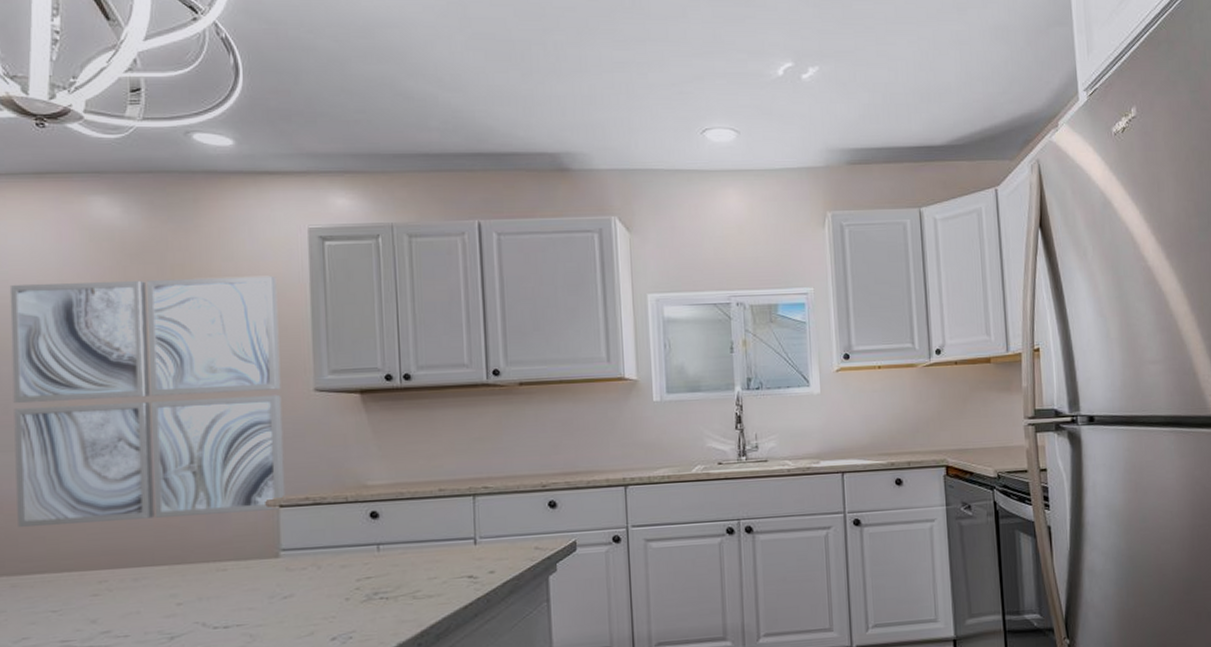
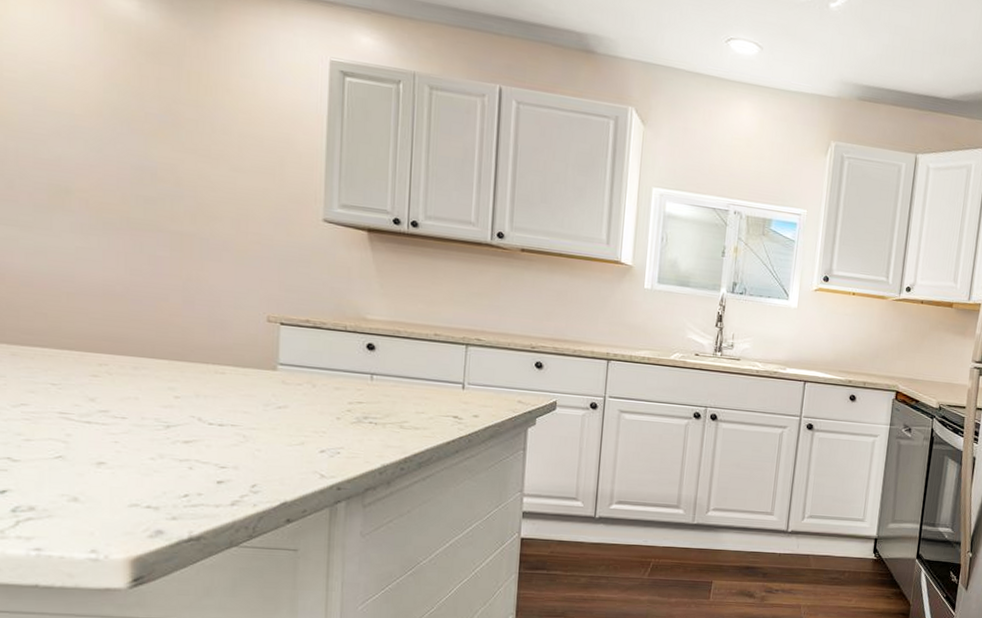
wall art: present [9,275,286,528] -> none [18,60,294,326]

